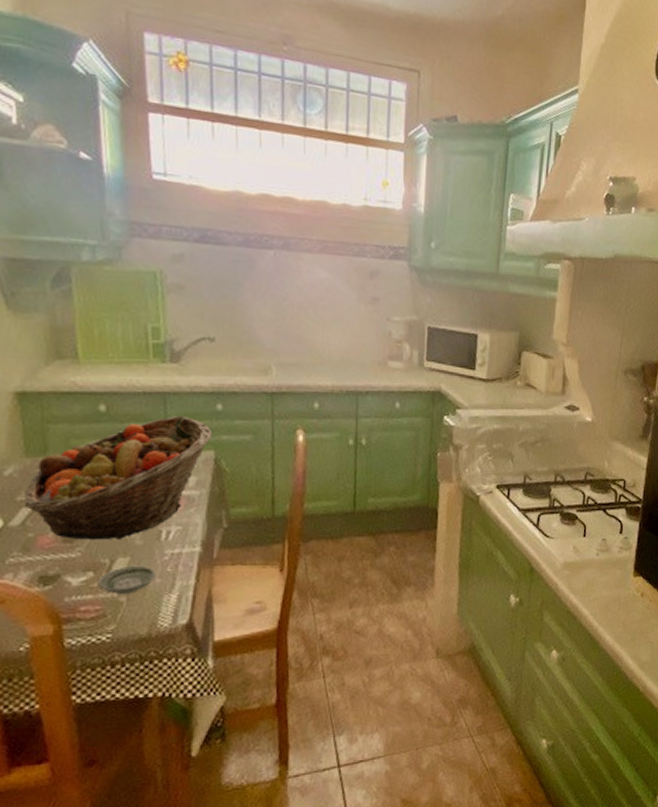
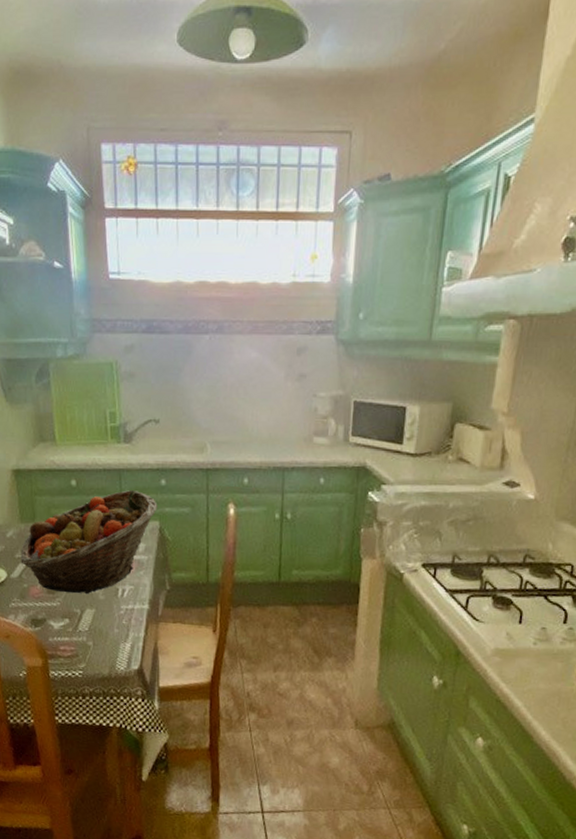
saucer: present [98,565,157,594] -> none [72,616,115,640]

